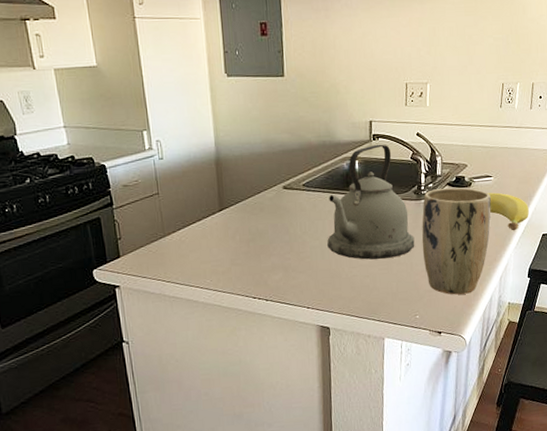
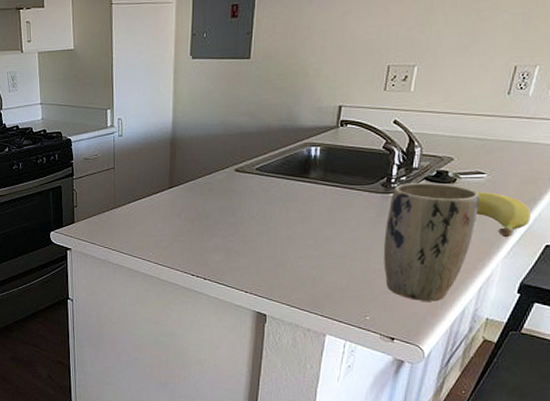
kettle: present [327,144,415,260] -> none [275,131,376,252]

